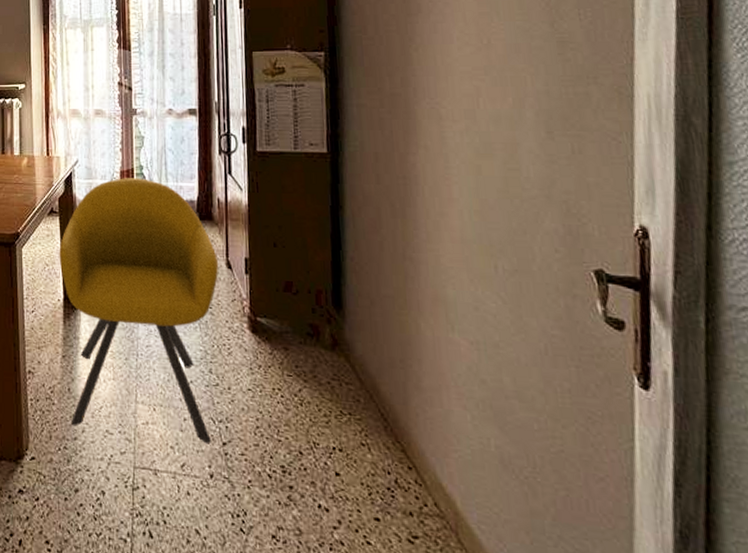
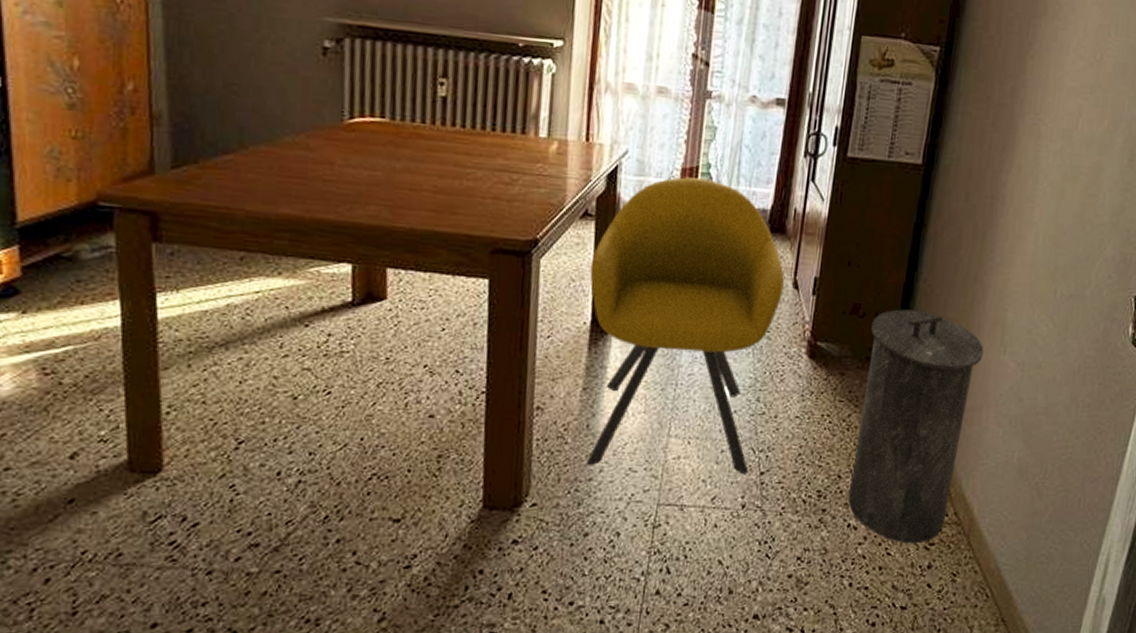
trash bin: none [307,286,430,535] -> present [848,309,984,544]

